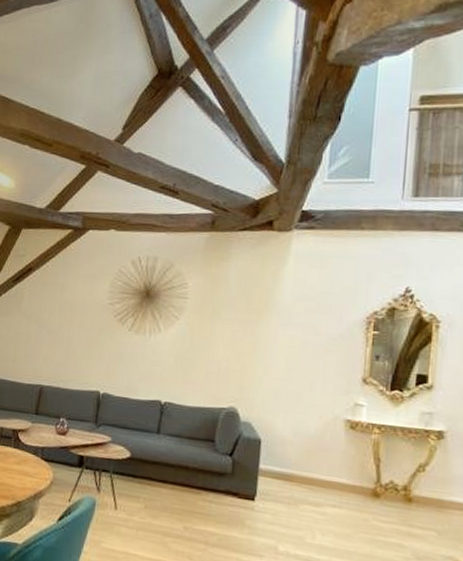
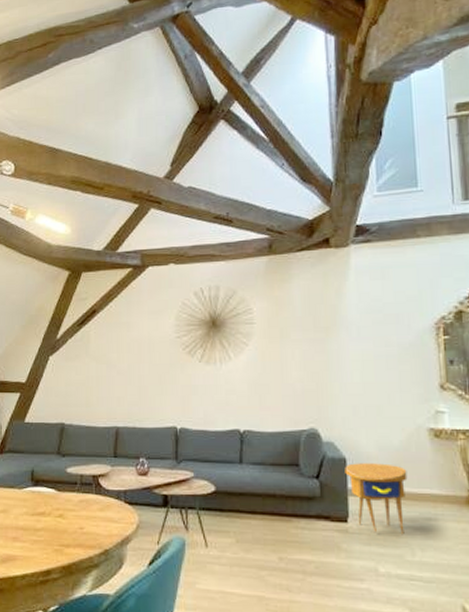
side table: none [258,445,319,517] -> present [345,463,408,534]

